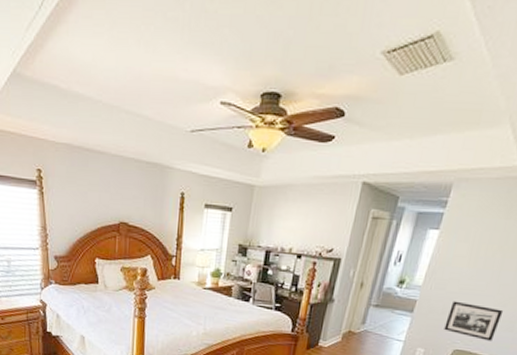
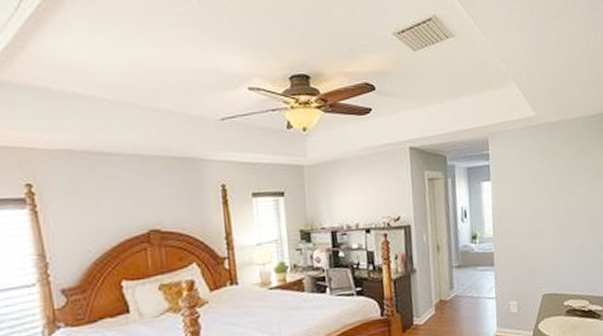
picture frame: present [444,301,504,341] -> none [525,245,572,279]

